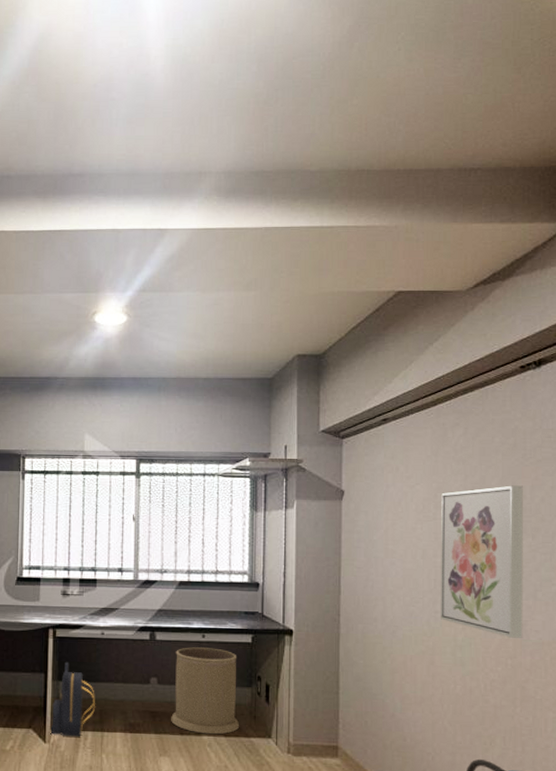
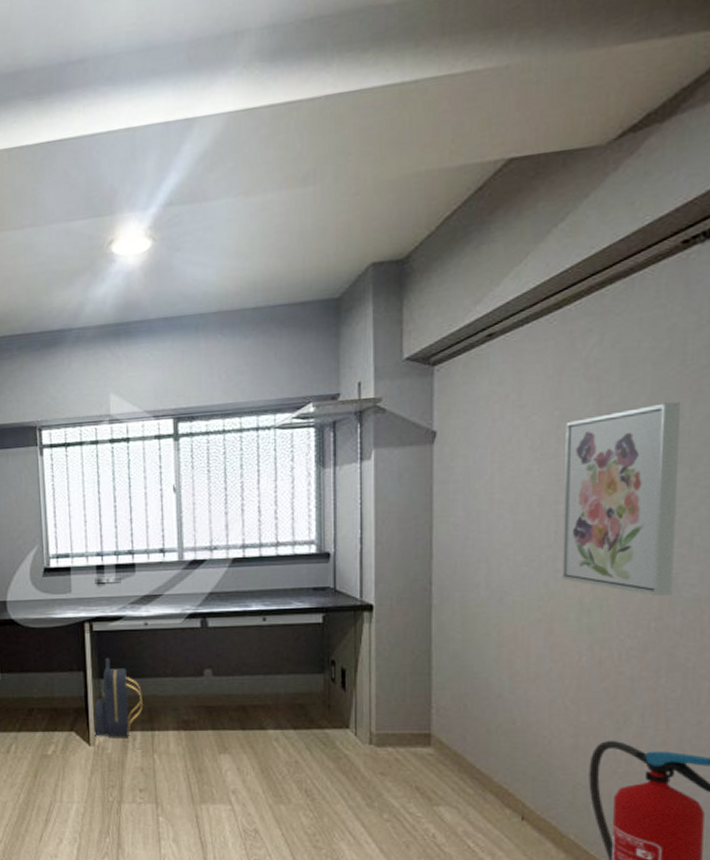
trash can: present [171,647,240,735] -> none [230,632,312,728]

